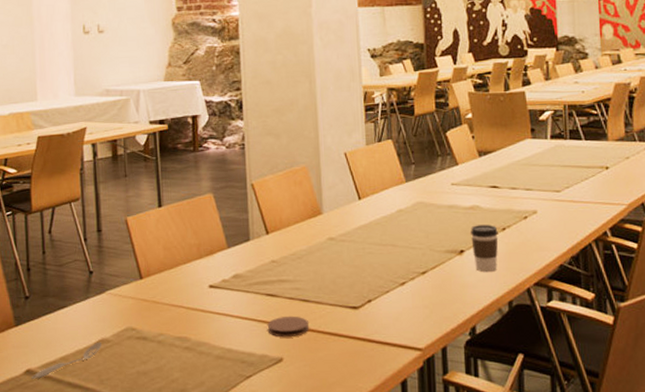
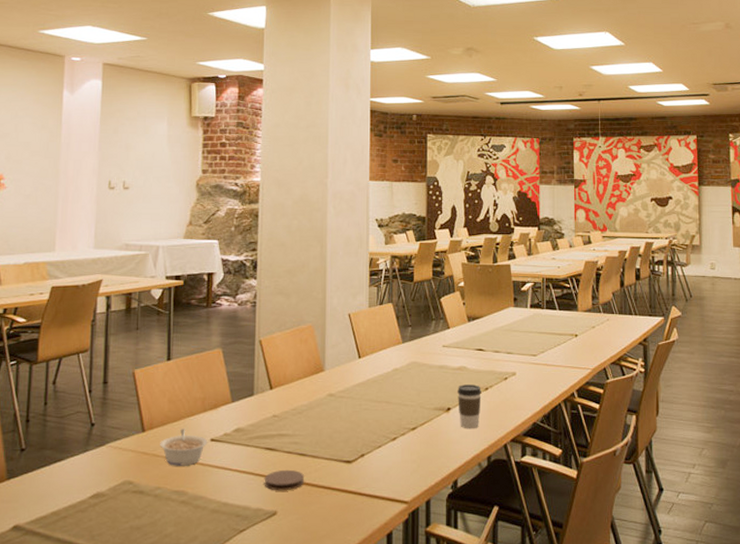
spoon: present [31,341,103,379] -> none [18,495,97,535]
legume: none [159,275,207,313] -> present [160,429,208,466]

